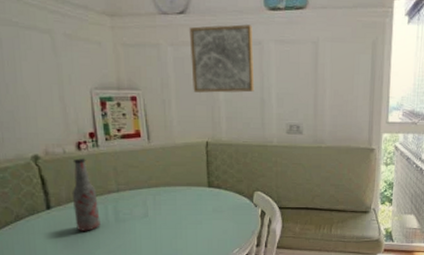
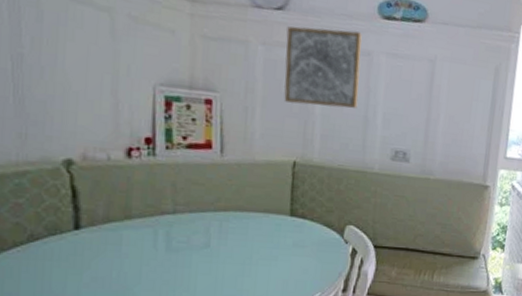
bottle: present [72,158,100,231] -> none [111,168,146,261]

